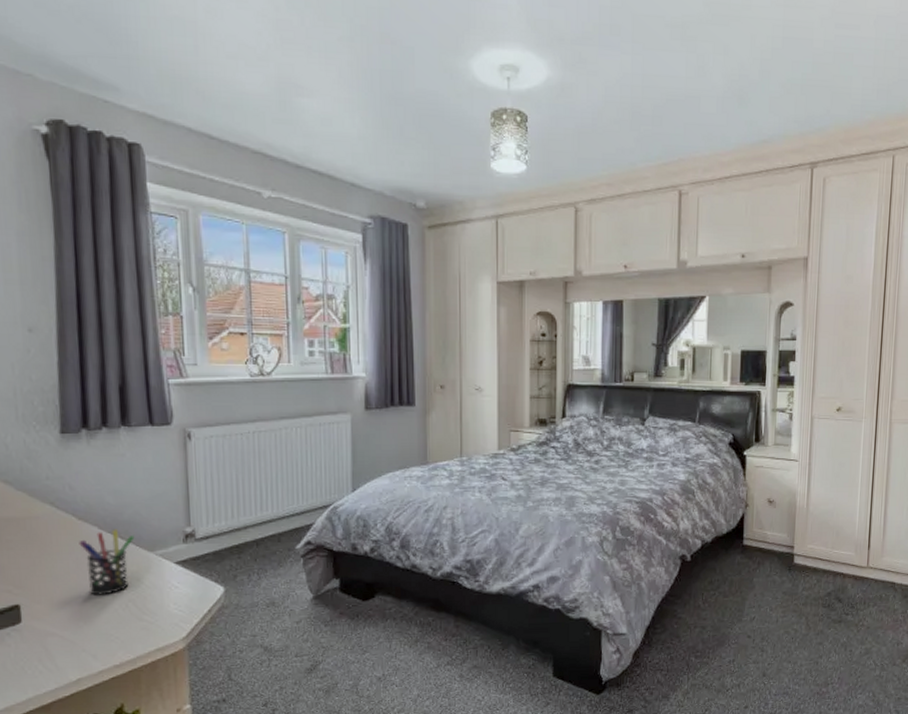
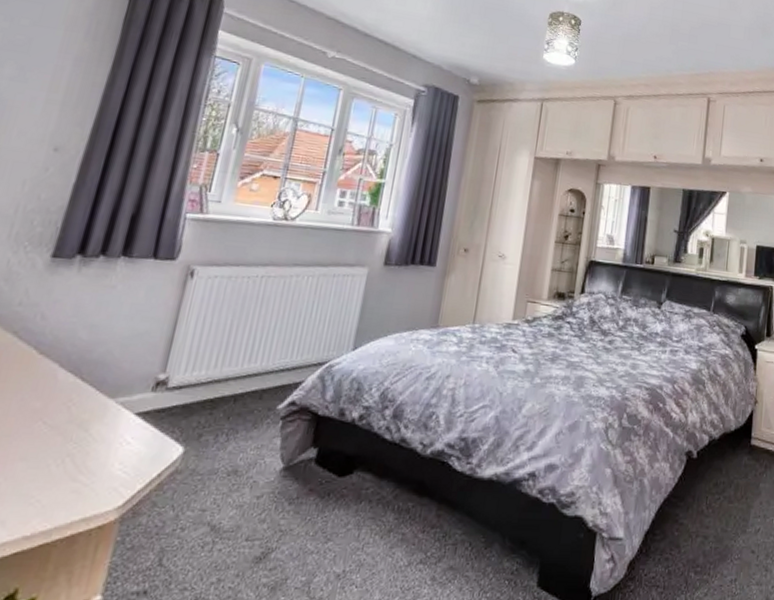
pen holder: present [79,529,135,595] -> none [24,368,98,446]

